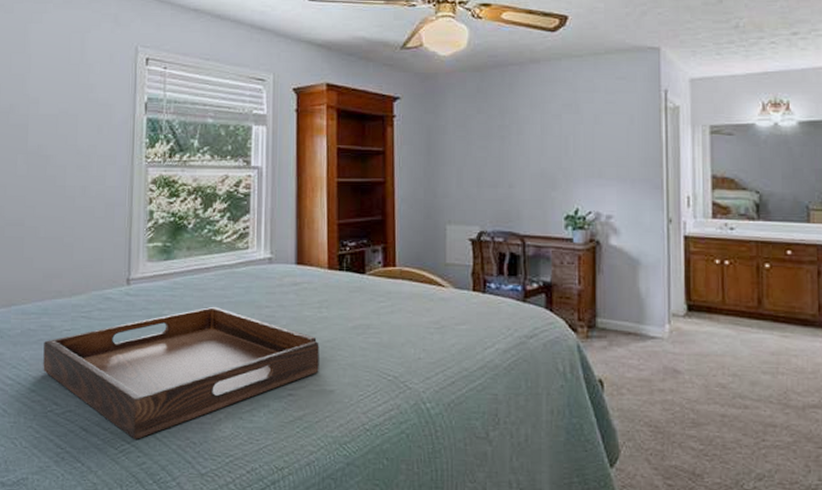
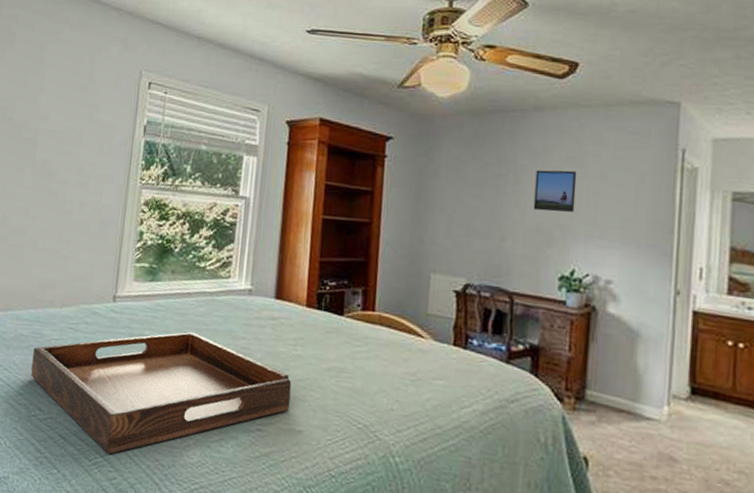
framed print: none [536,117,574,157] -> present [533,169,577,212]

